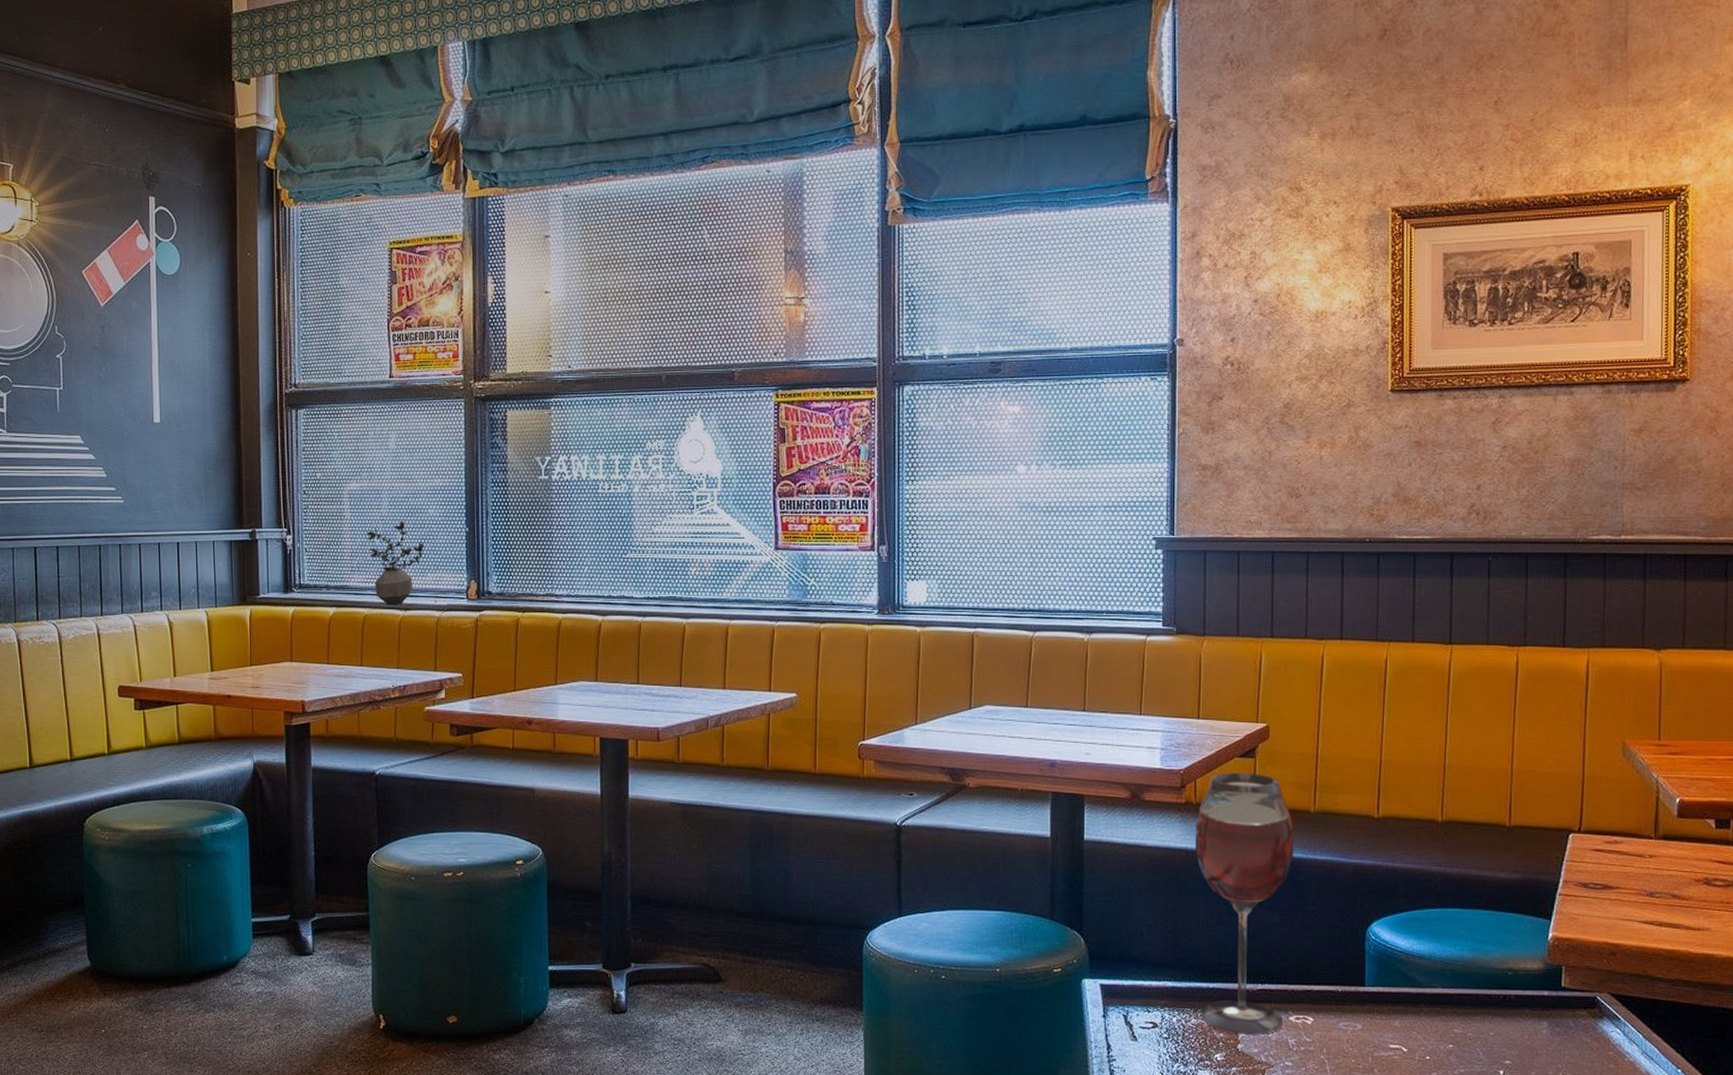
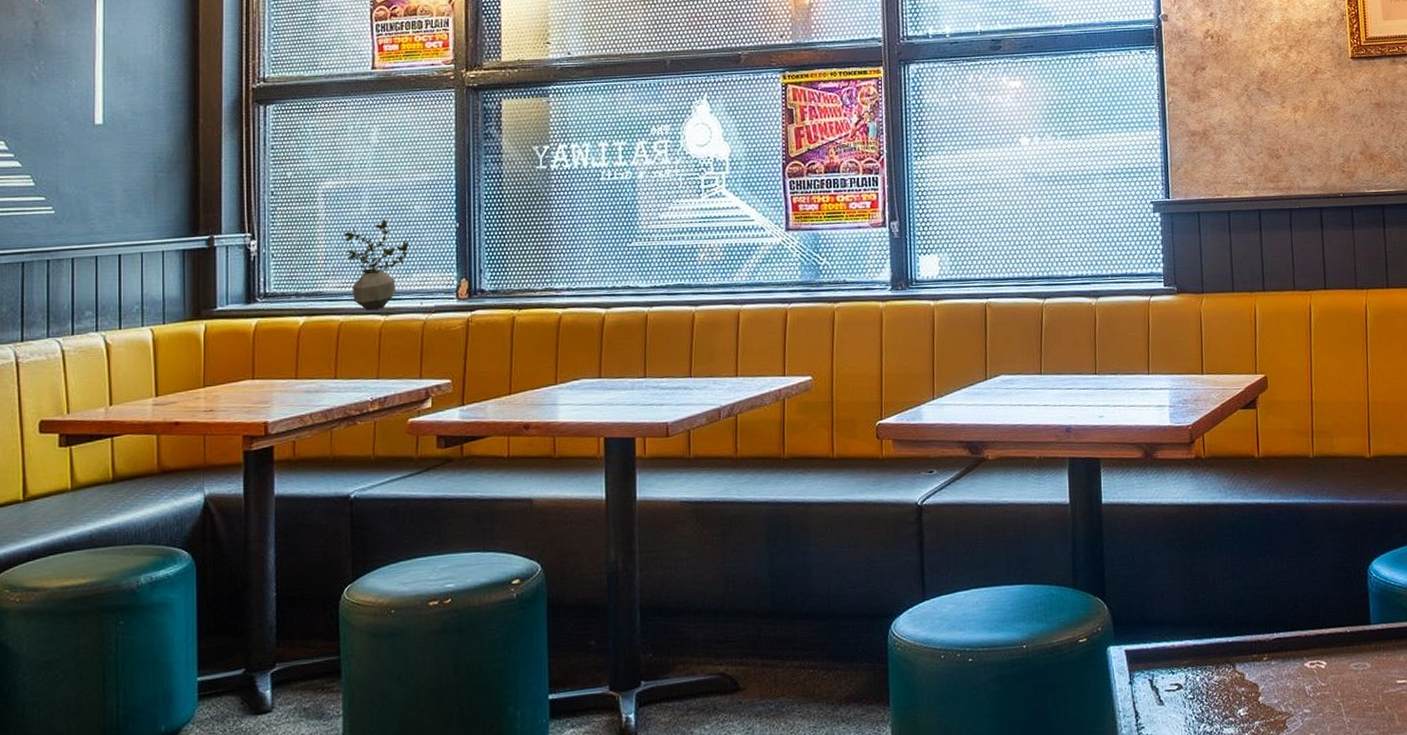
wineglass: present [1195,772,1294,1035] -> none [1206,423,1299,686]

